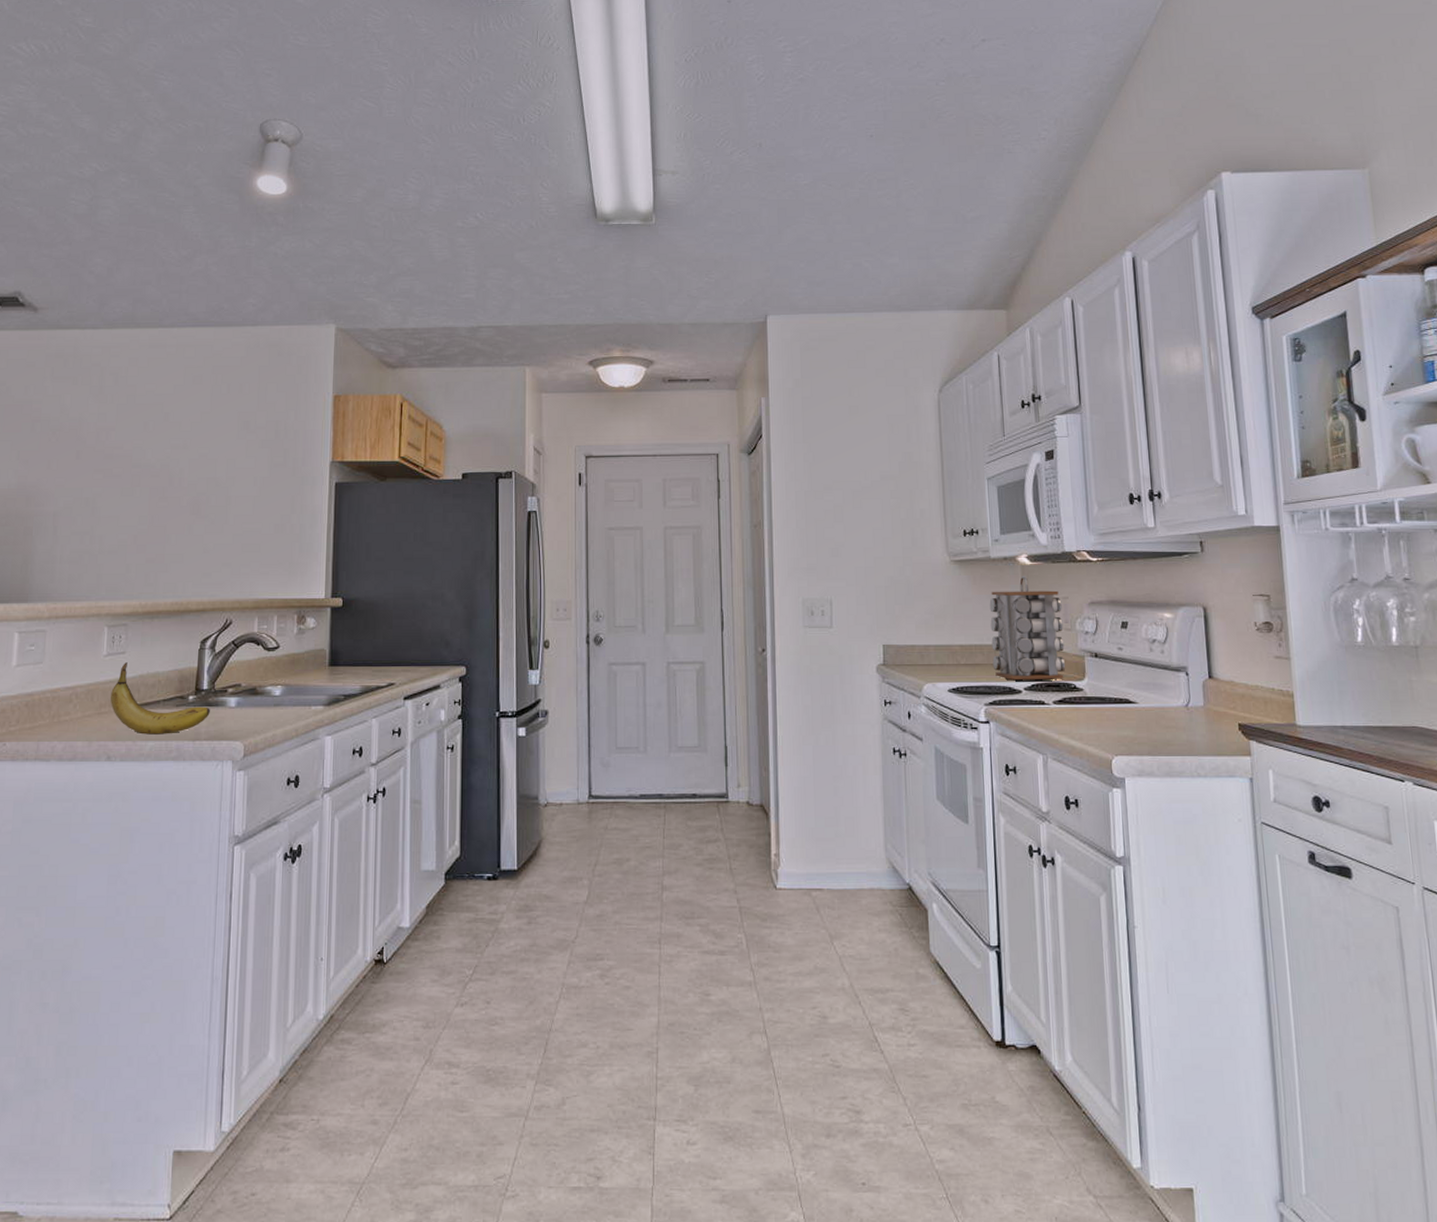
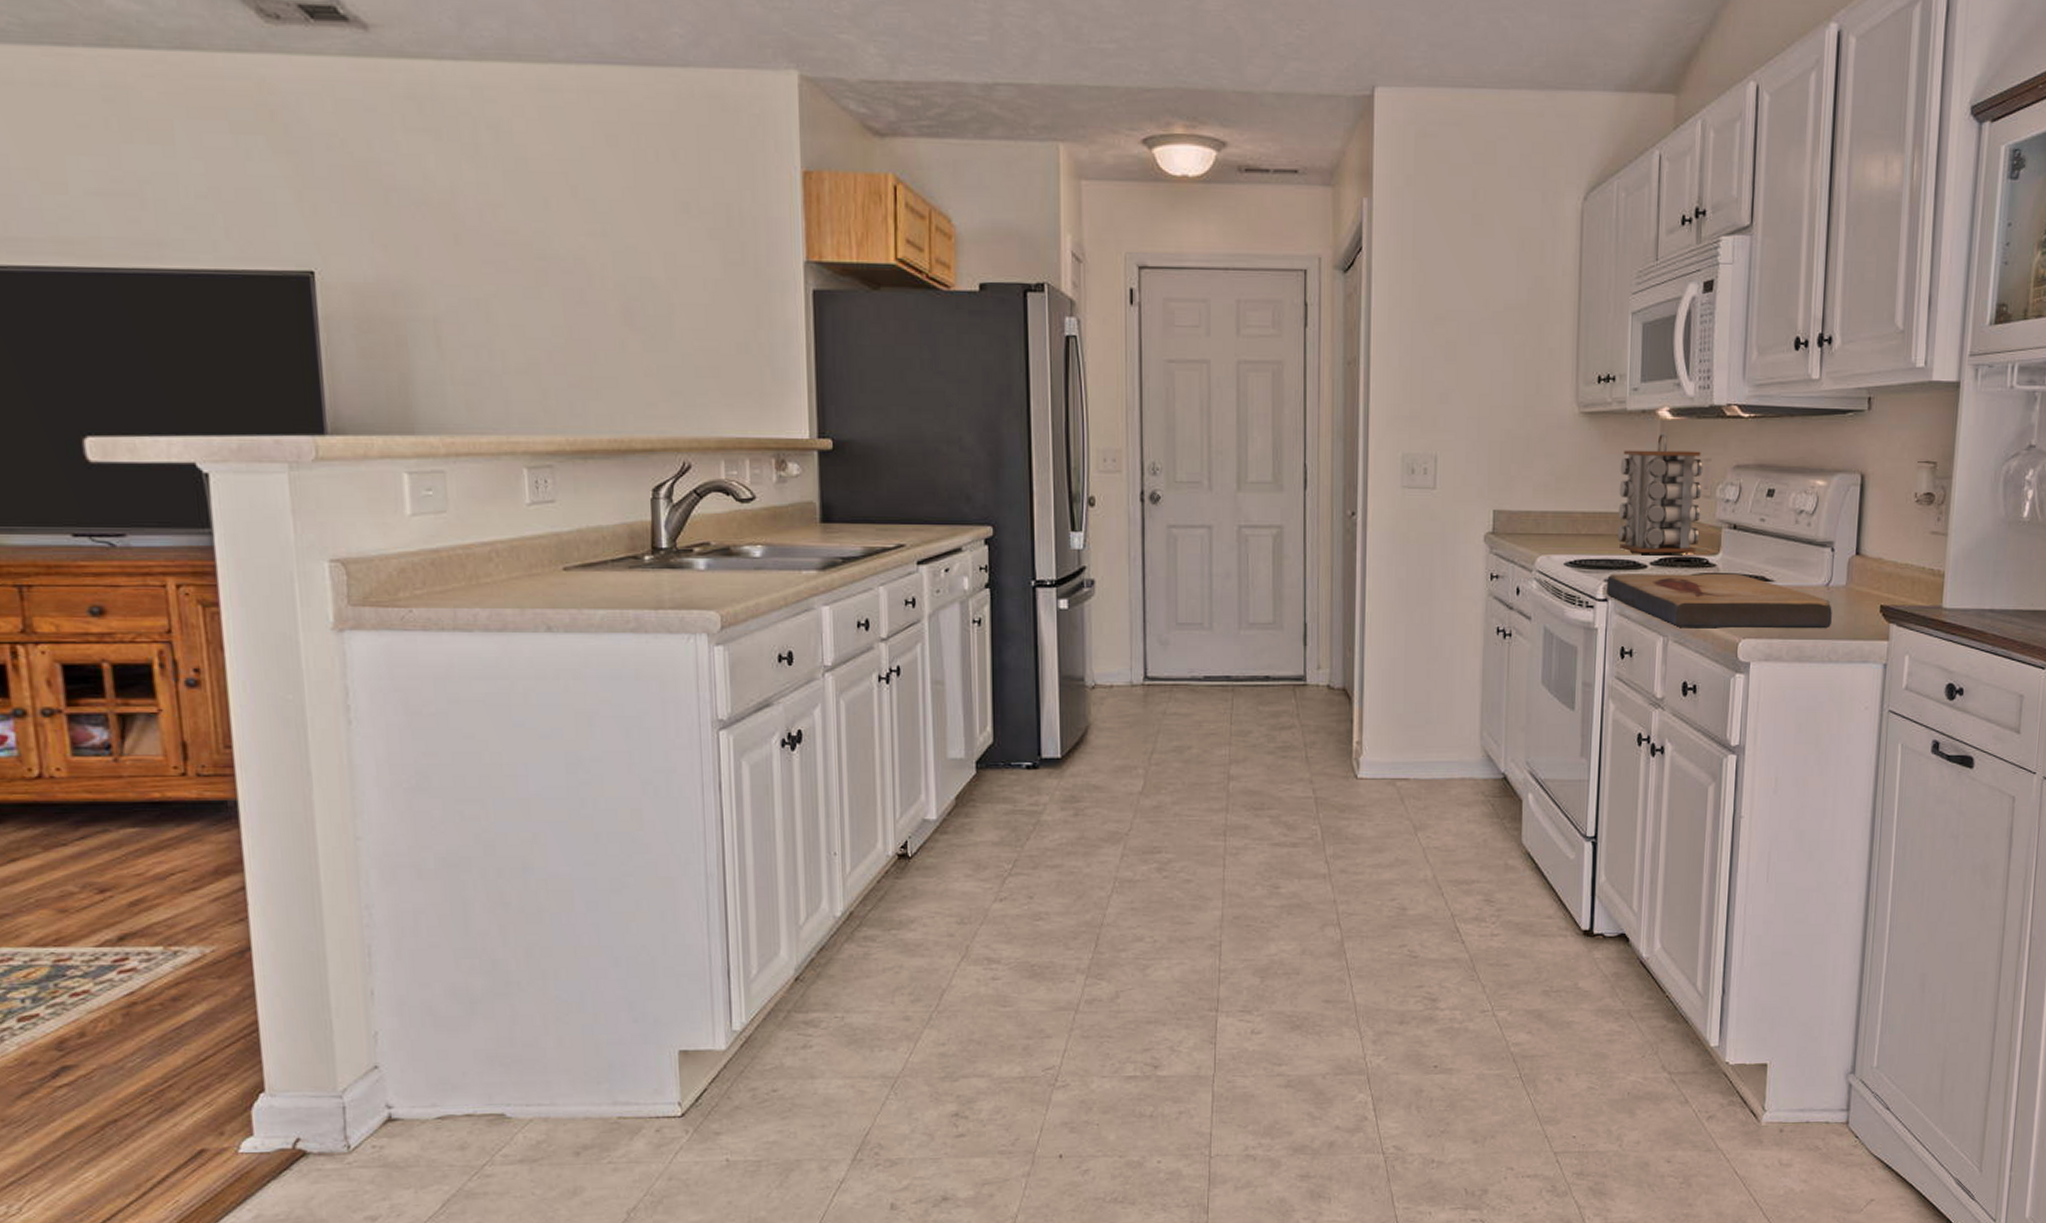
fruit: present [110,662,210,735] -> none [541,513,673,601]
fish fossil: none [987,696,1195,746] -> present [1607,573,1832,628]

